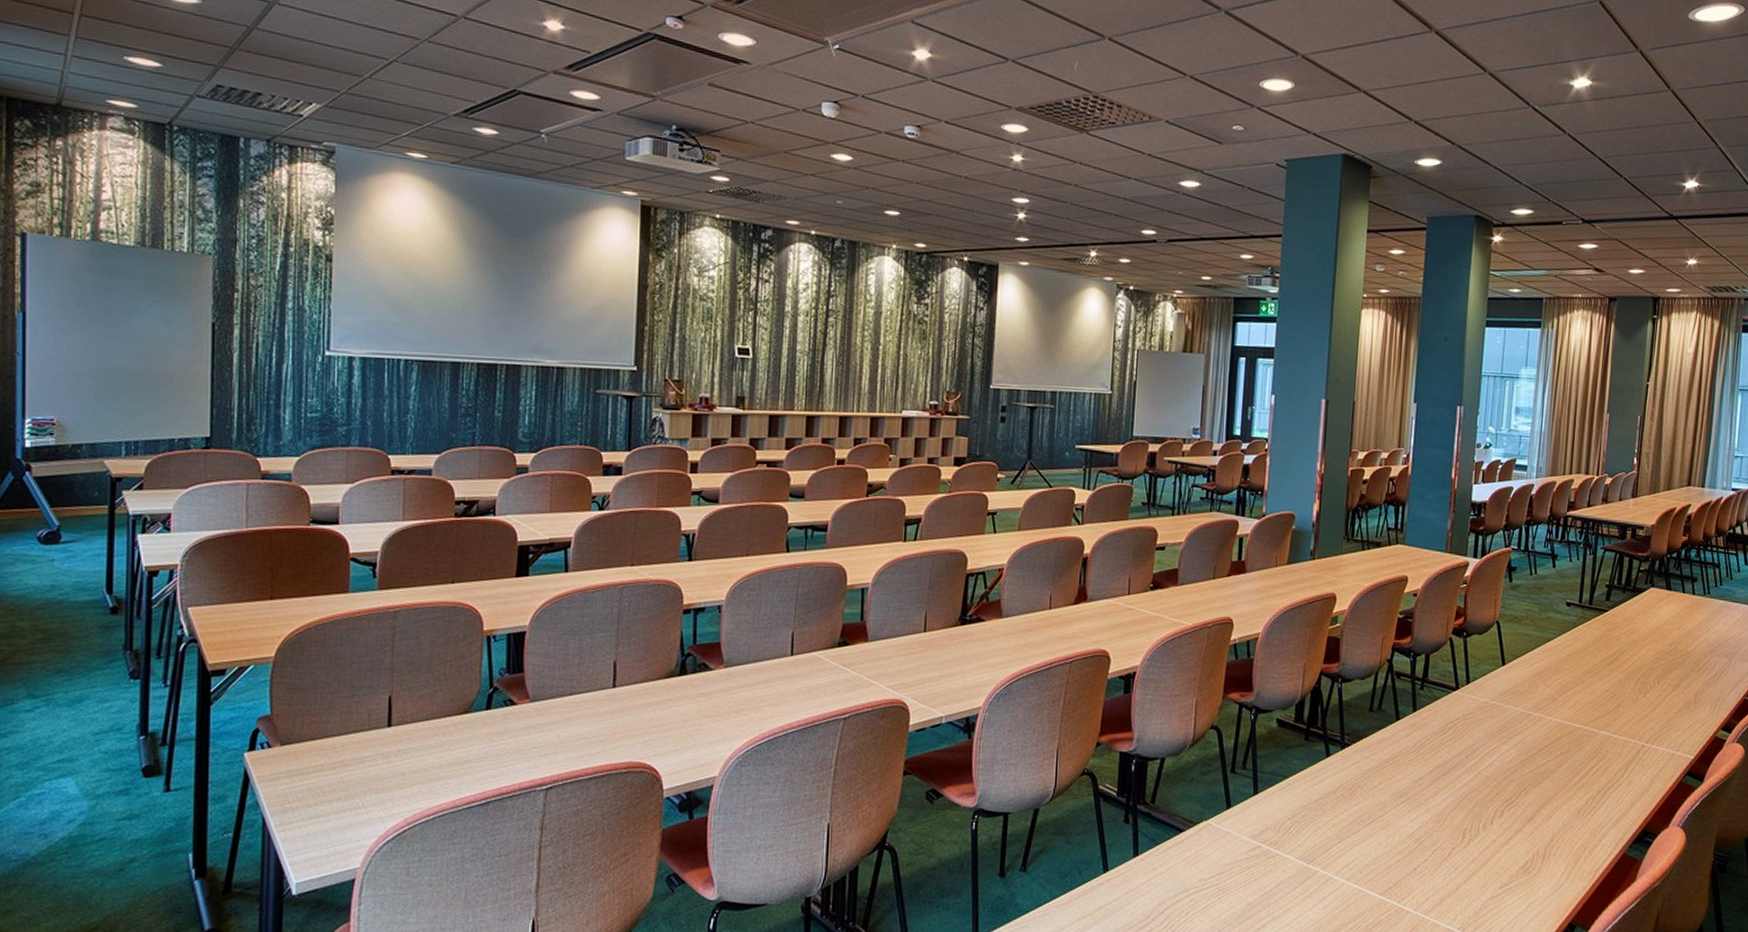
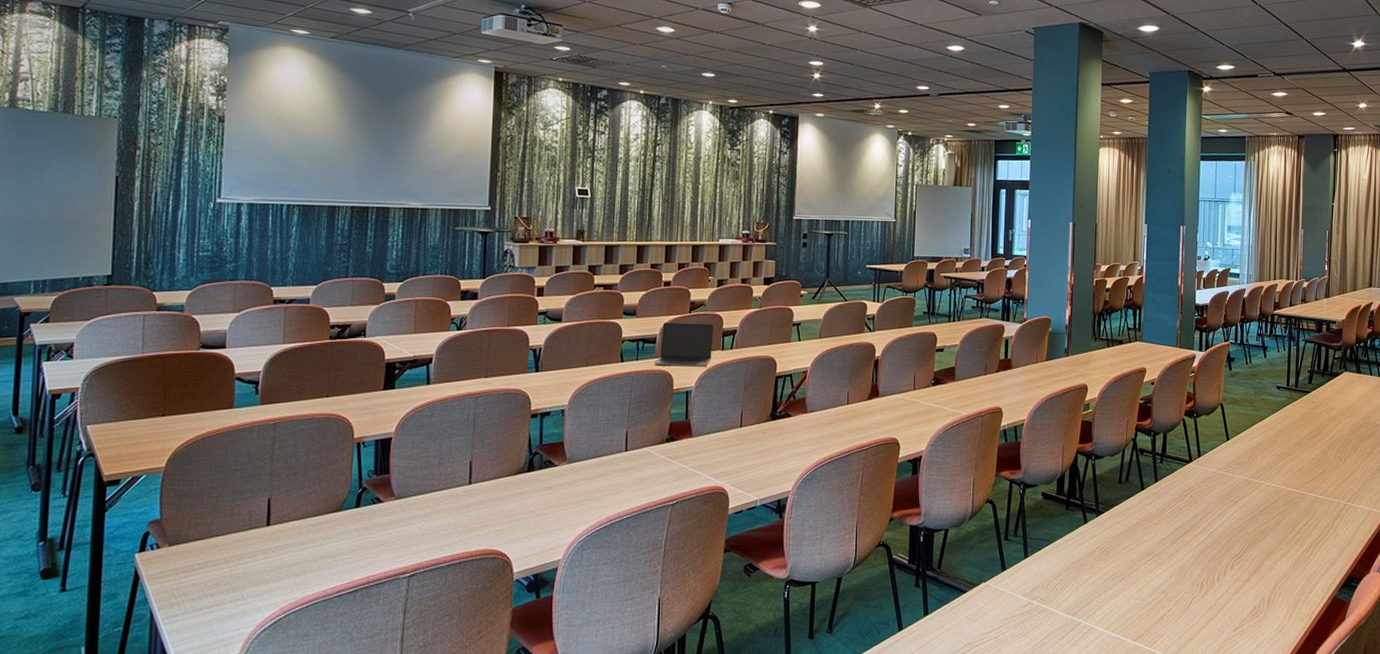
laptop: none [825,507,895,561] -> present [654,323,714,367]

